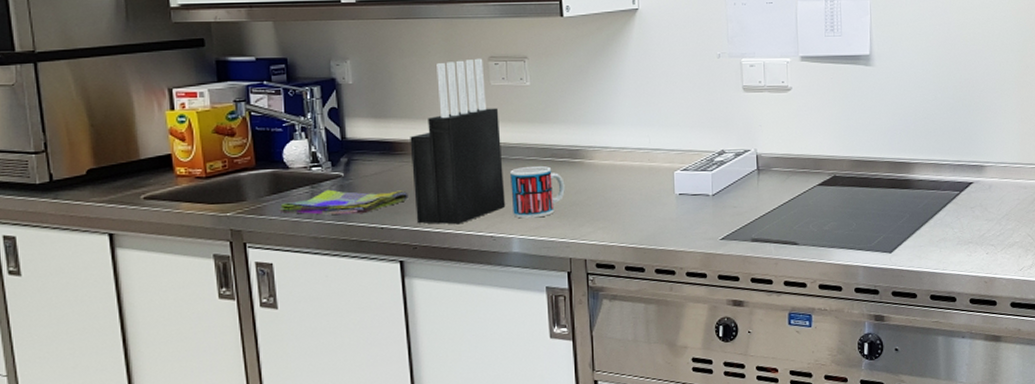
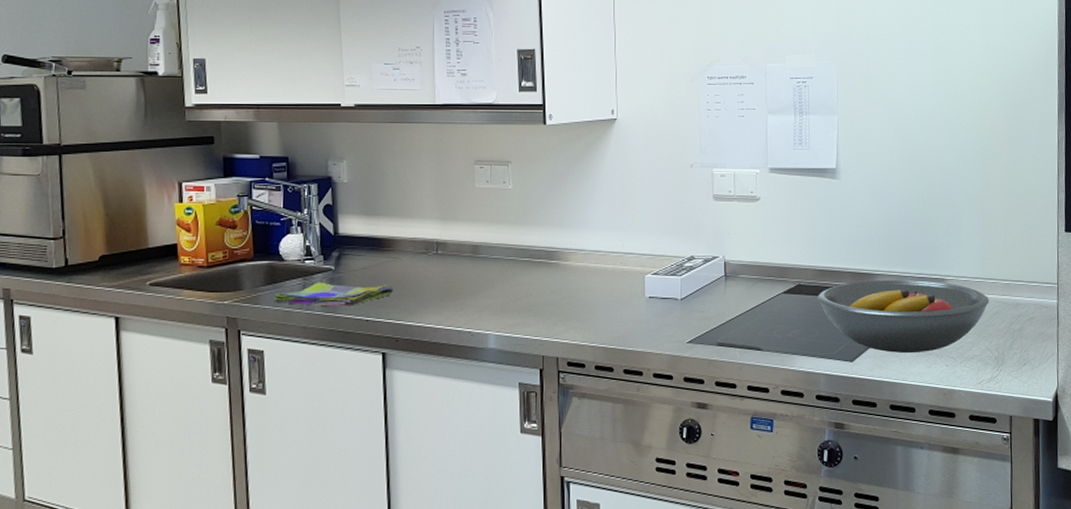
knife block: present [410,58,506,225] -> none [397,162,484,320]
mug: present [510,166,565,219] -> none [490,266,541,316]
fruit bowl: none [854,167,1030,243] -> present [818,279,990,354]

